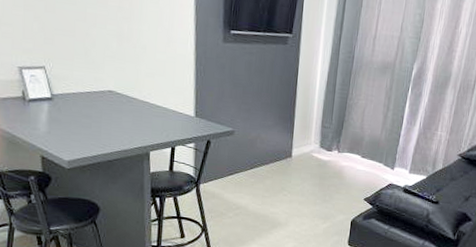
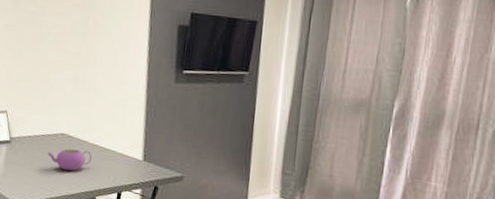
teapot: none [95,106,143,128] -> present [47,149,92,172]

